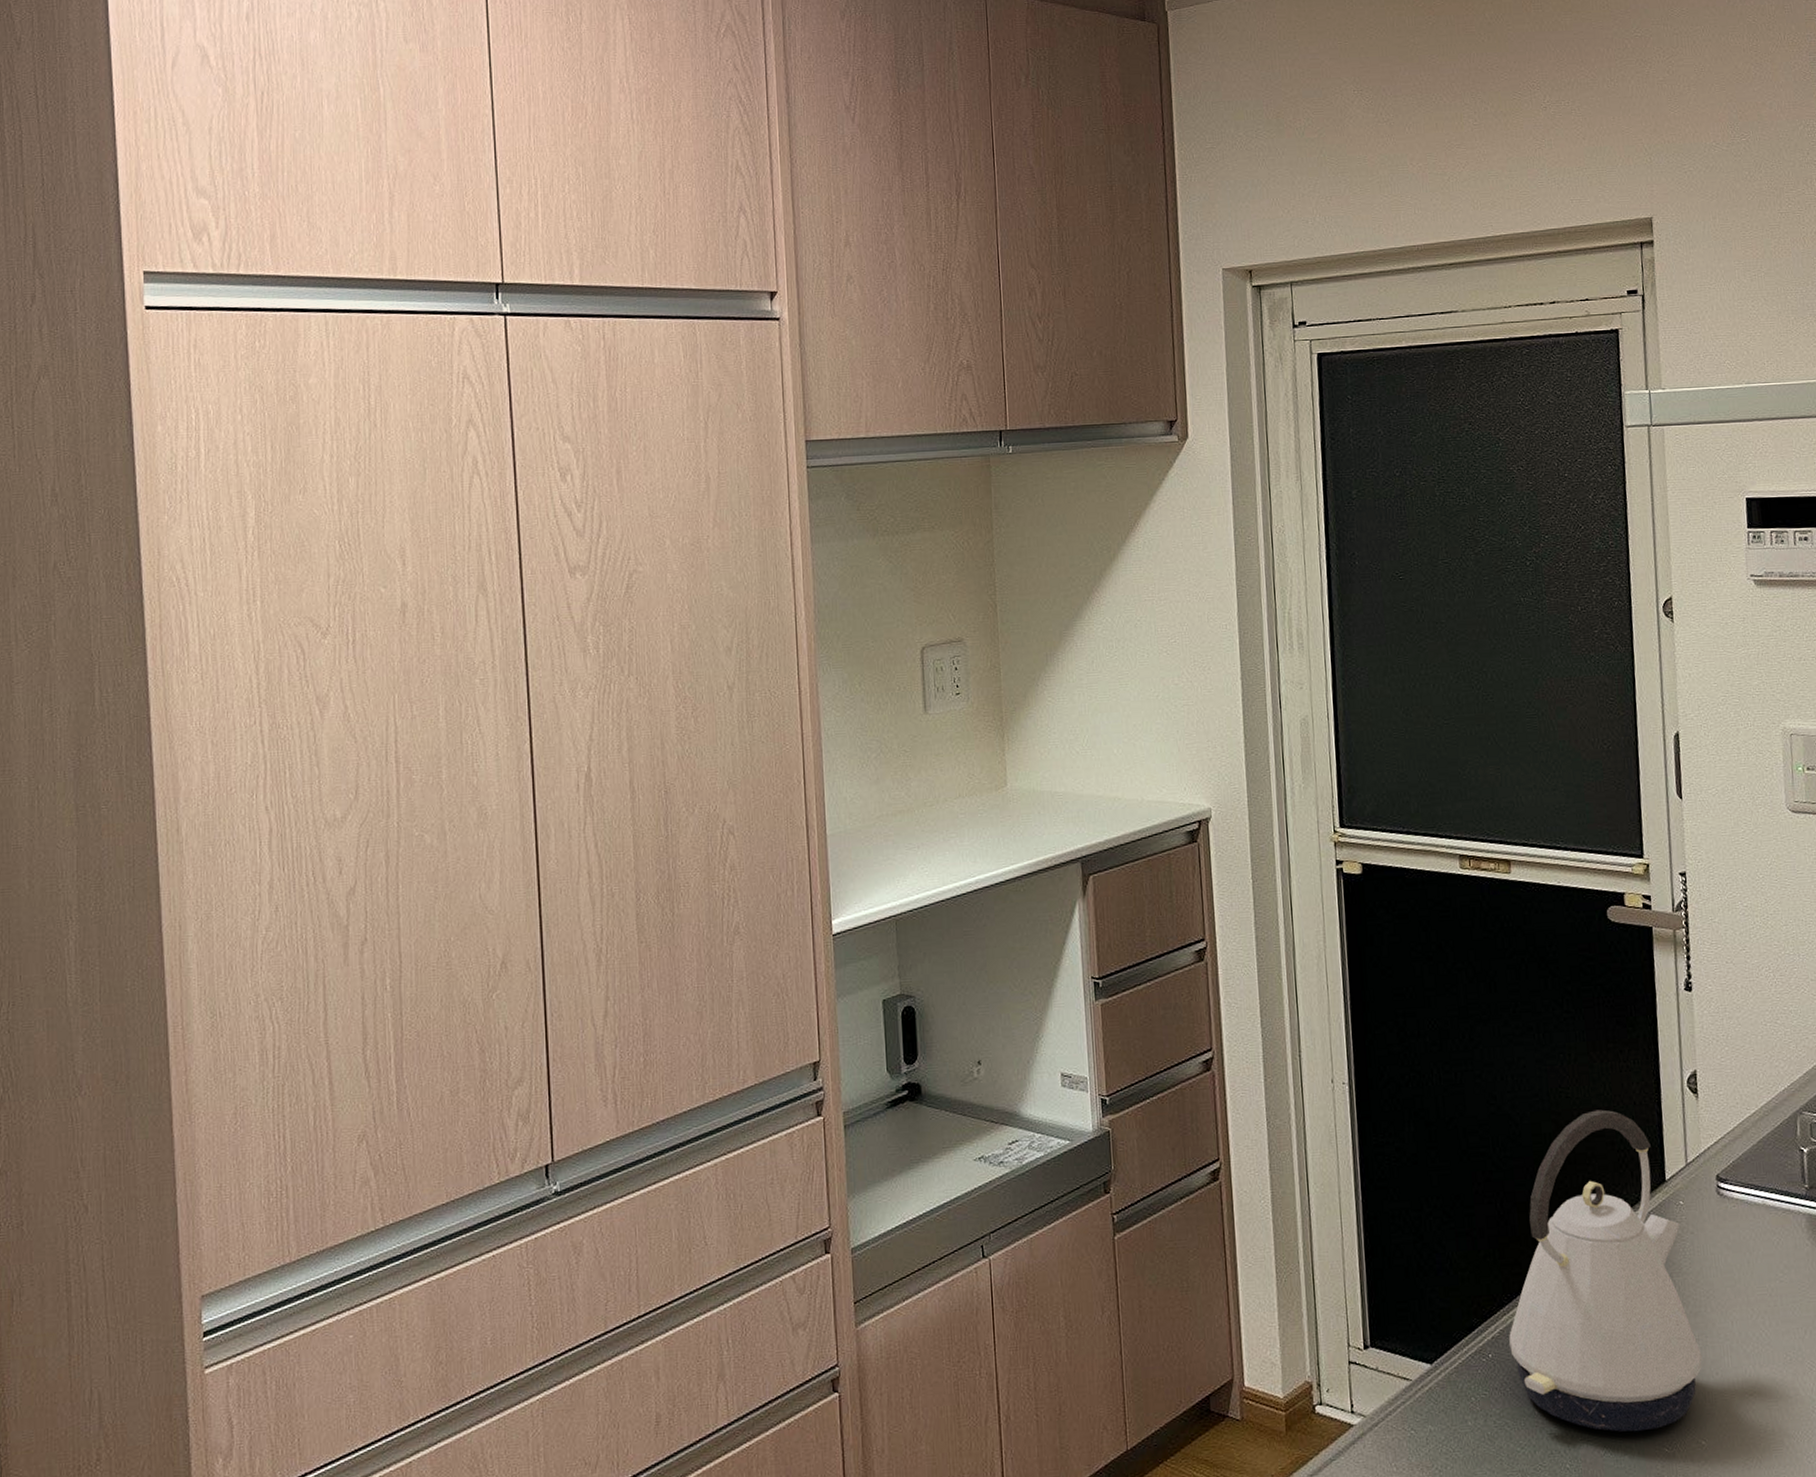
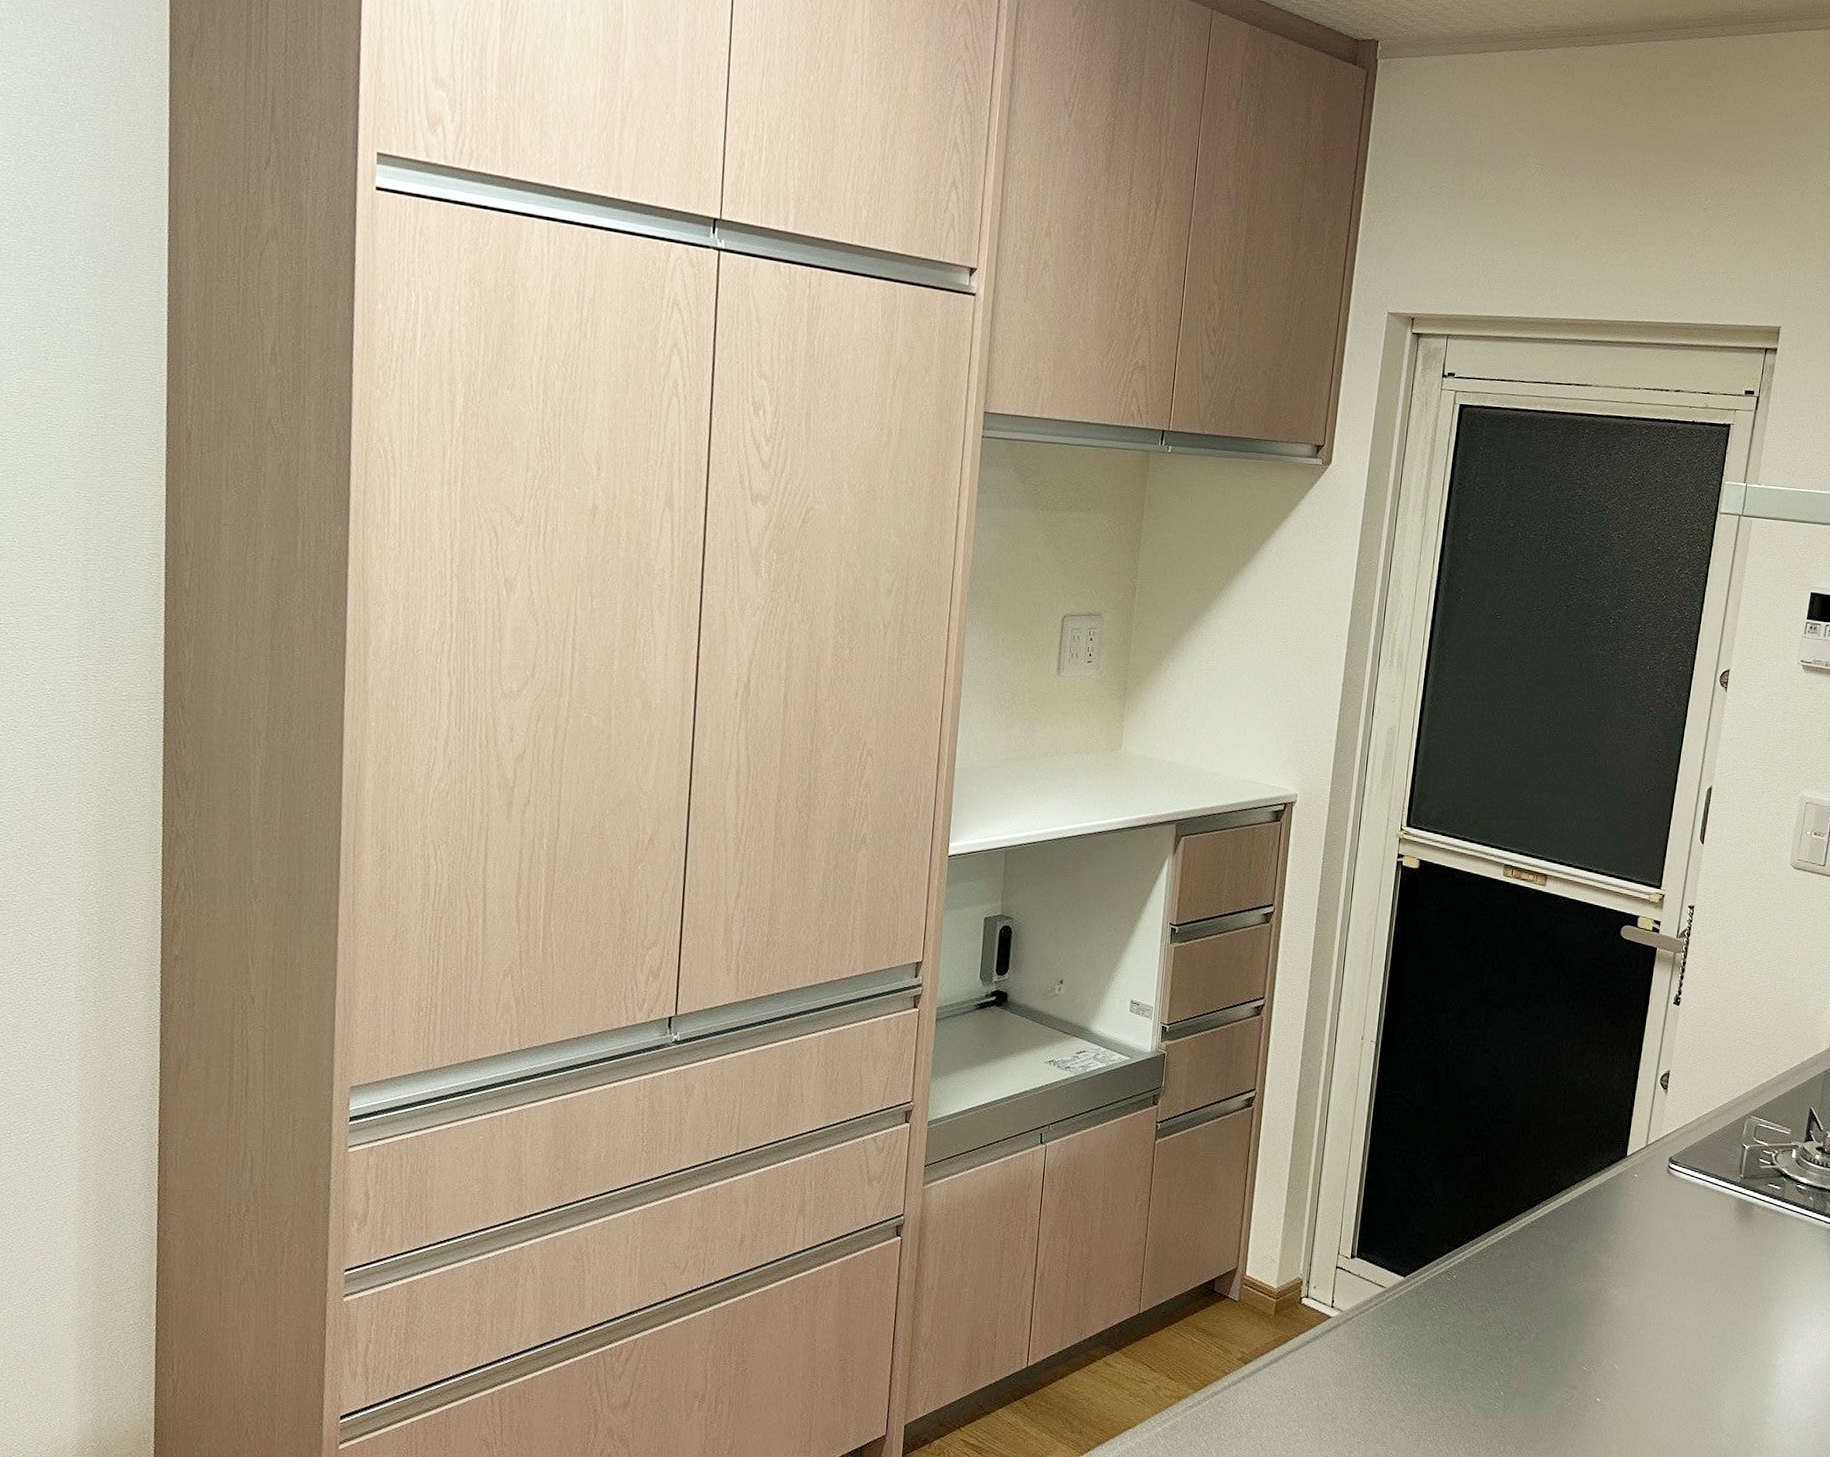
kettle: present [1509,1109,1703,1432] -> none [1472,1091,1632,1352]

